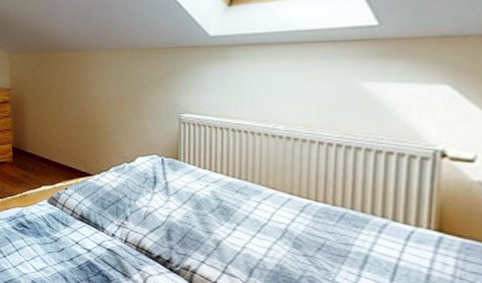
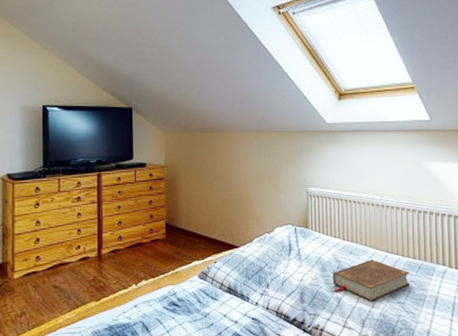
book: none [209,200,326,250] -> present [332,259,411,302]

